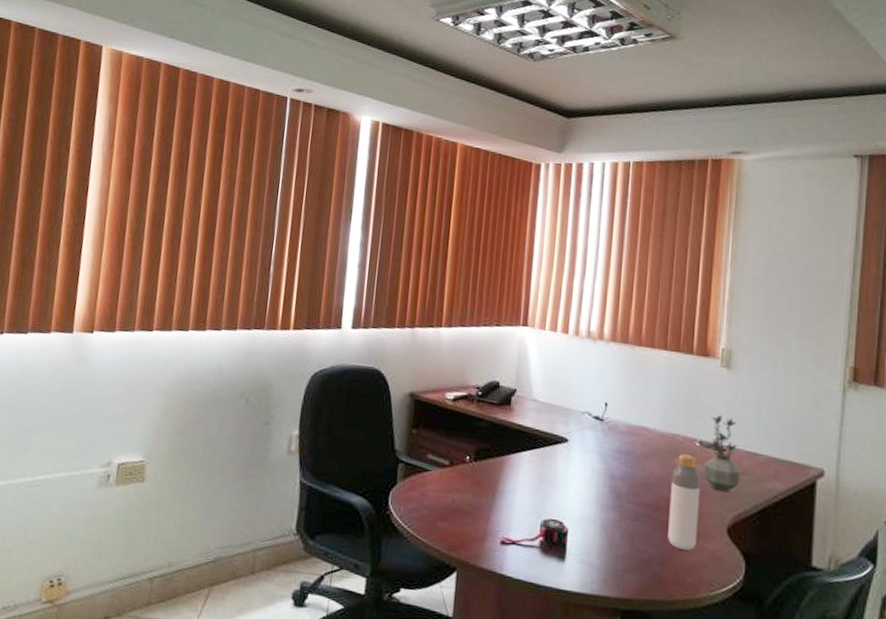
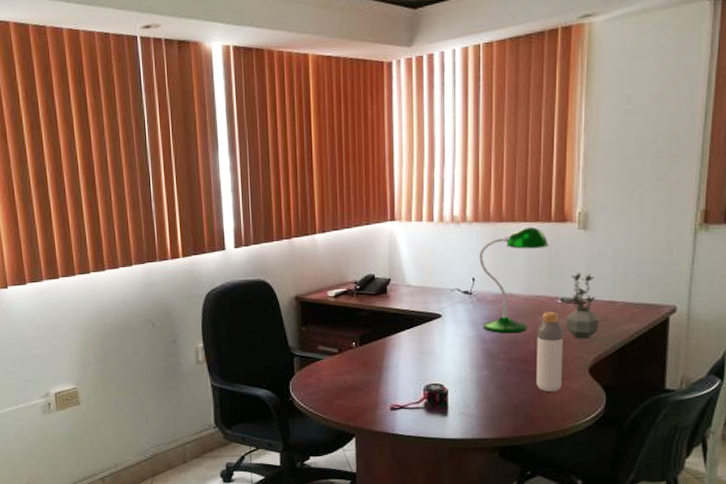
desk lamp: none [613,355,689,474] -> present [479,226,549,334]

